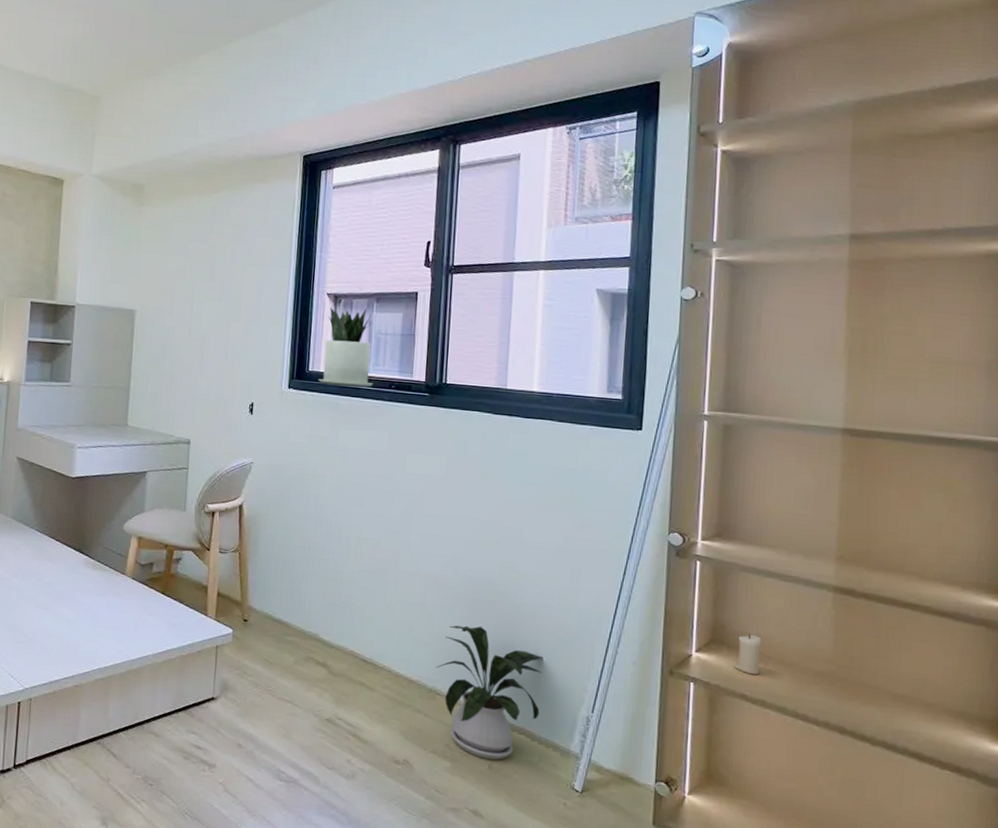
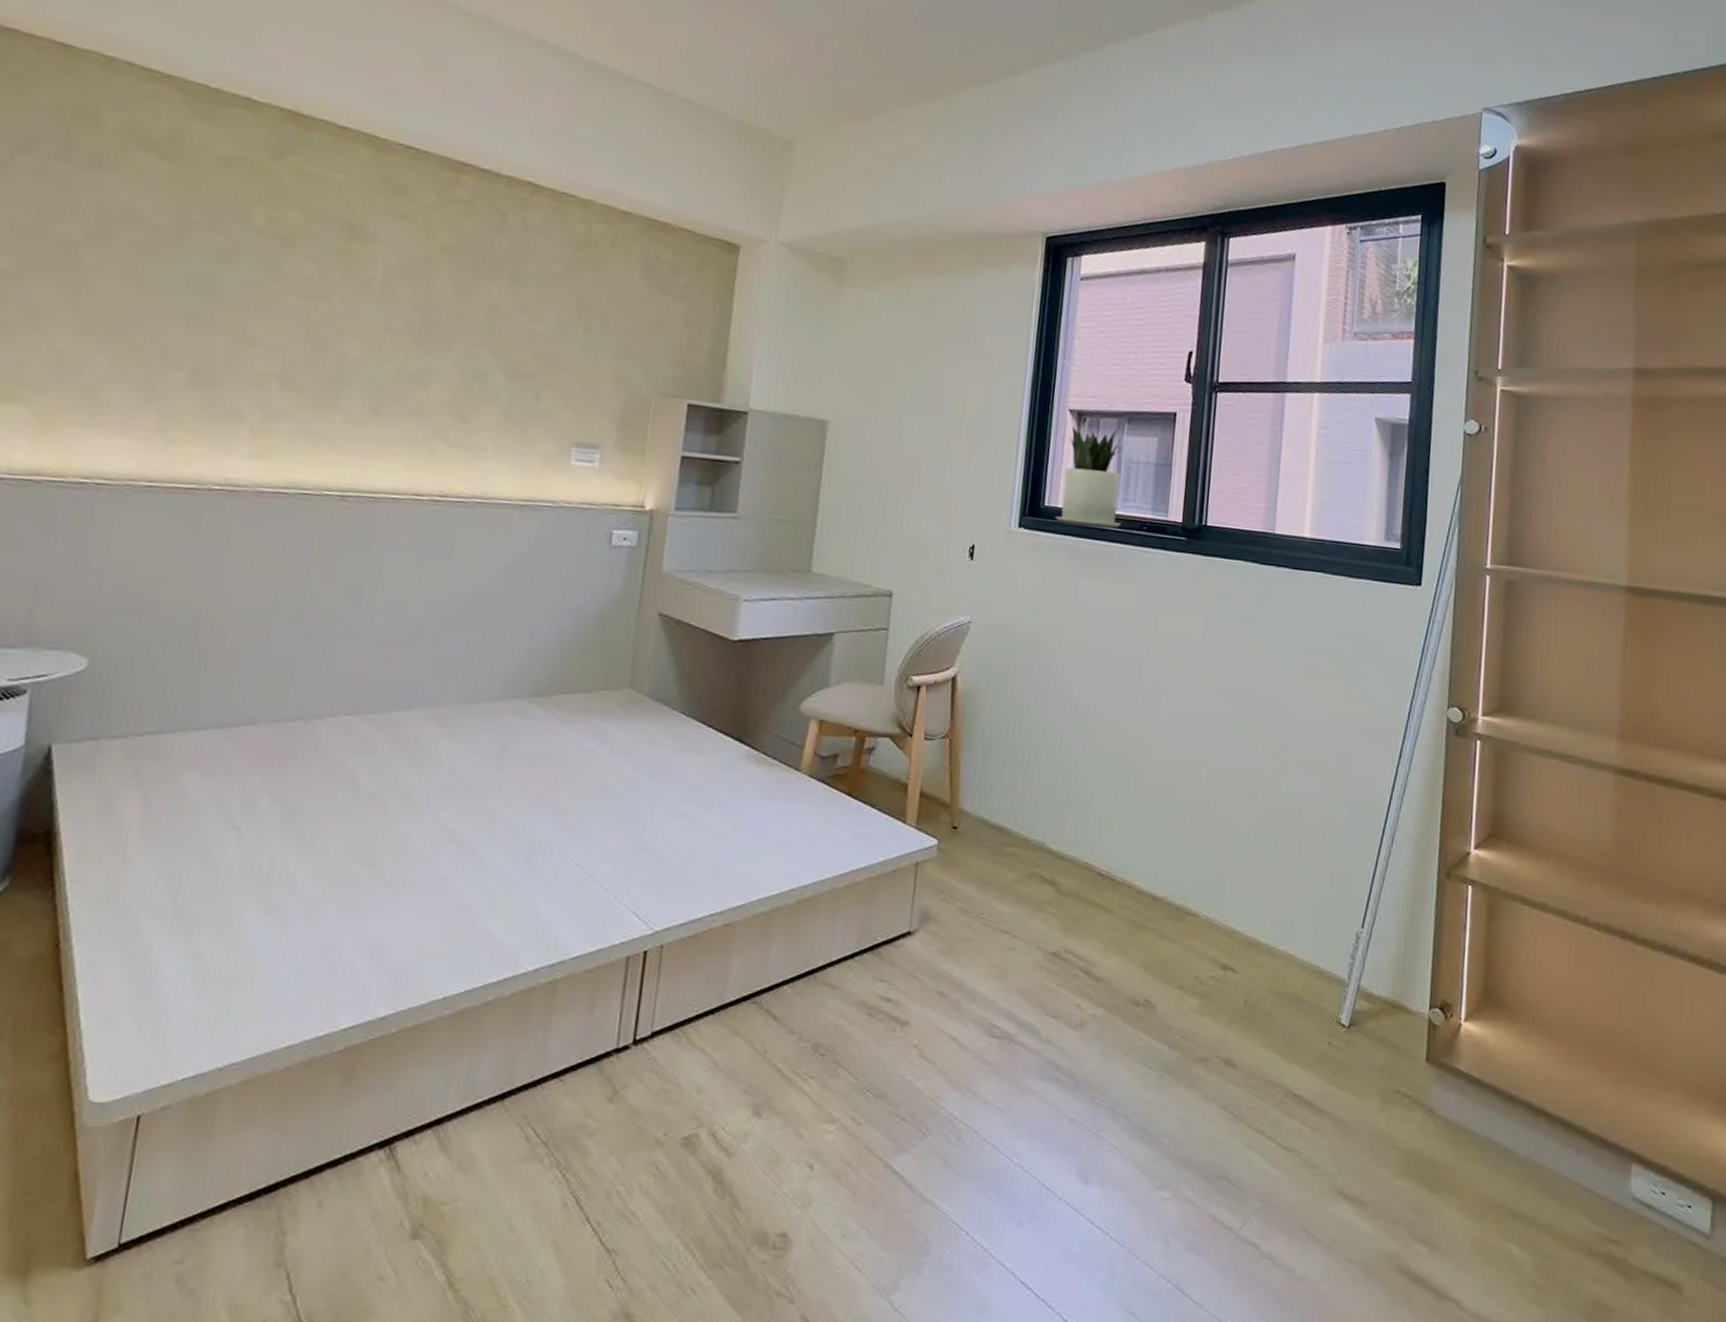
house plant: present [436,625,544,760] -> none [1186,825,1309,993]
candle: present [734,634,762,675] -> none [1514,825,1543,874]

